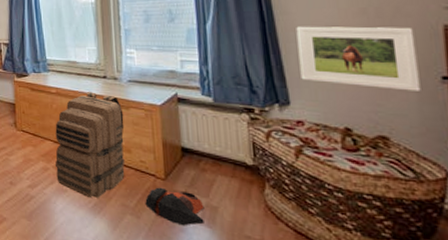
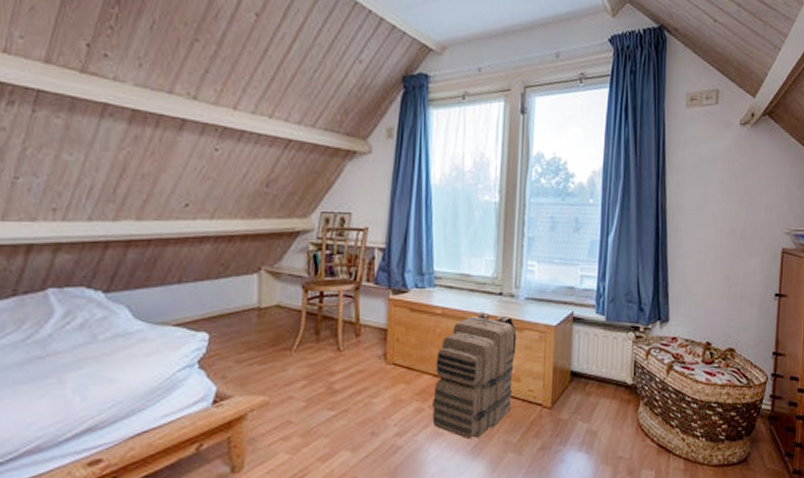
bag: present [145,187,205,226] -> none [529,417,585,456]
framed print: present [296,26,421,91] -> none [680,243,763,307]

